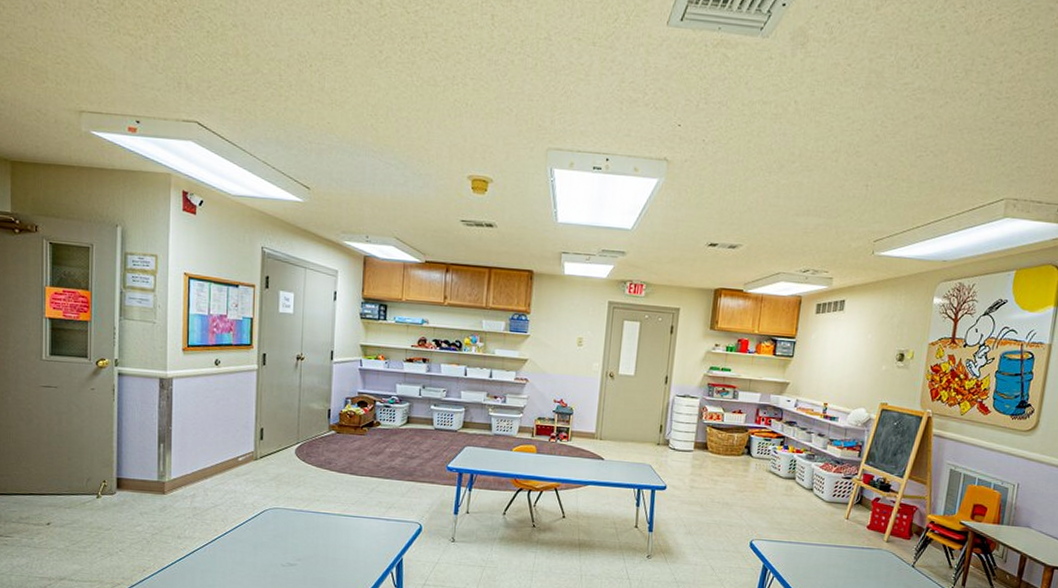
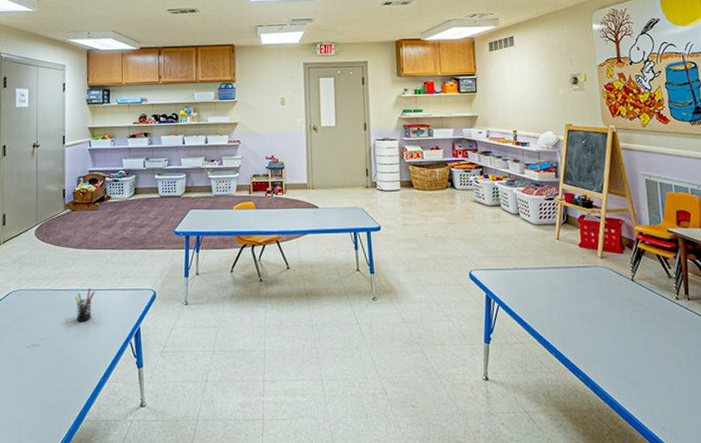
pen holder: none [335,513,357,547] -> present [75,287,95,322]

